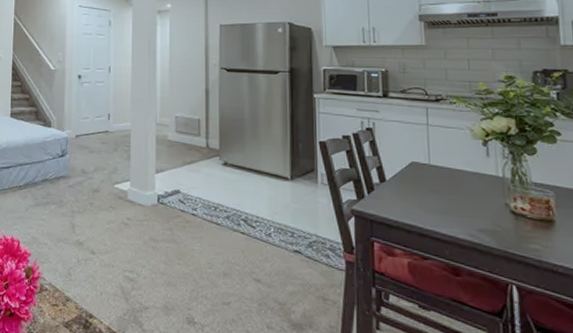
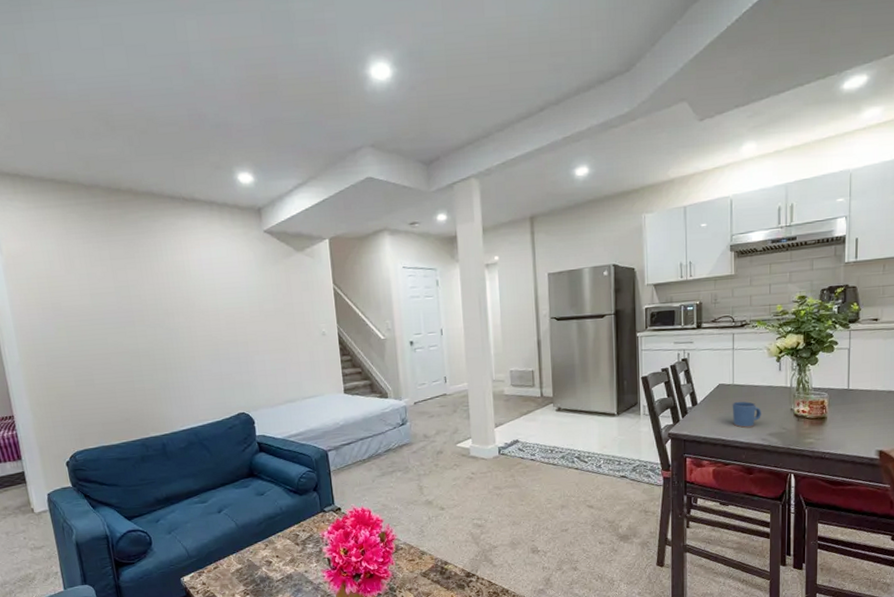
mug: none [429,184,467,219] -> present [732,401,761,428]

